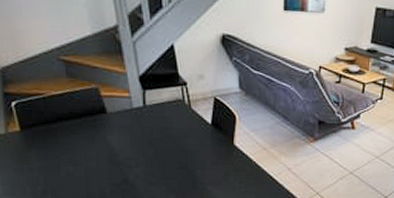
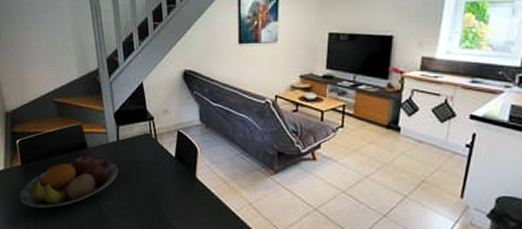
fruit bowl: none [21,121,145,177] -> present [20,155,118,208]

